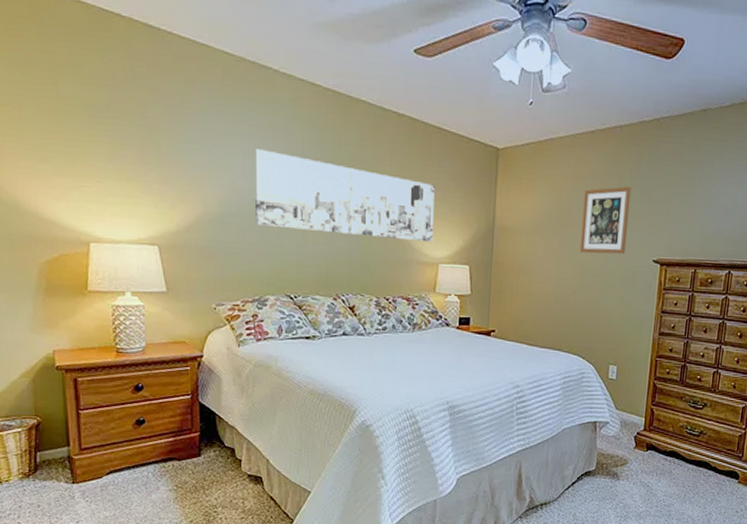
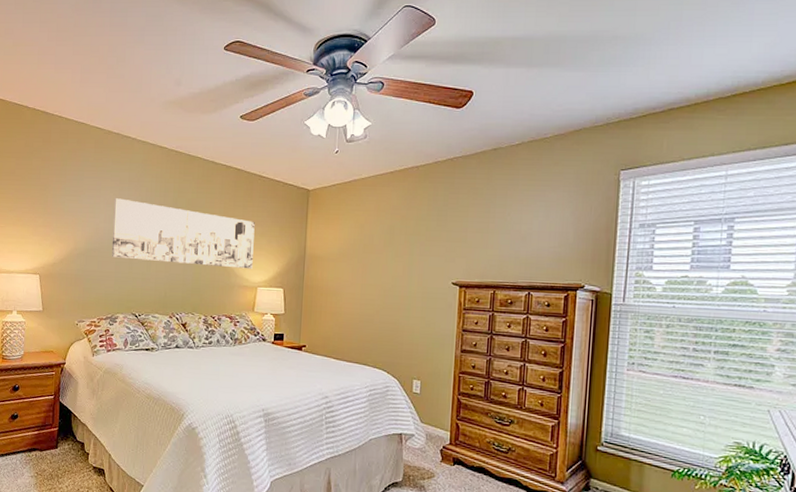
wall art: present [579,186,632,255] -> none [382,217,429,278]

